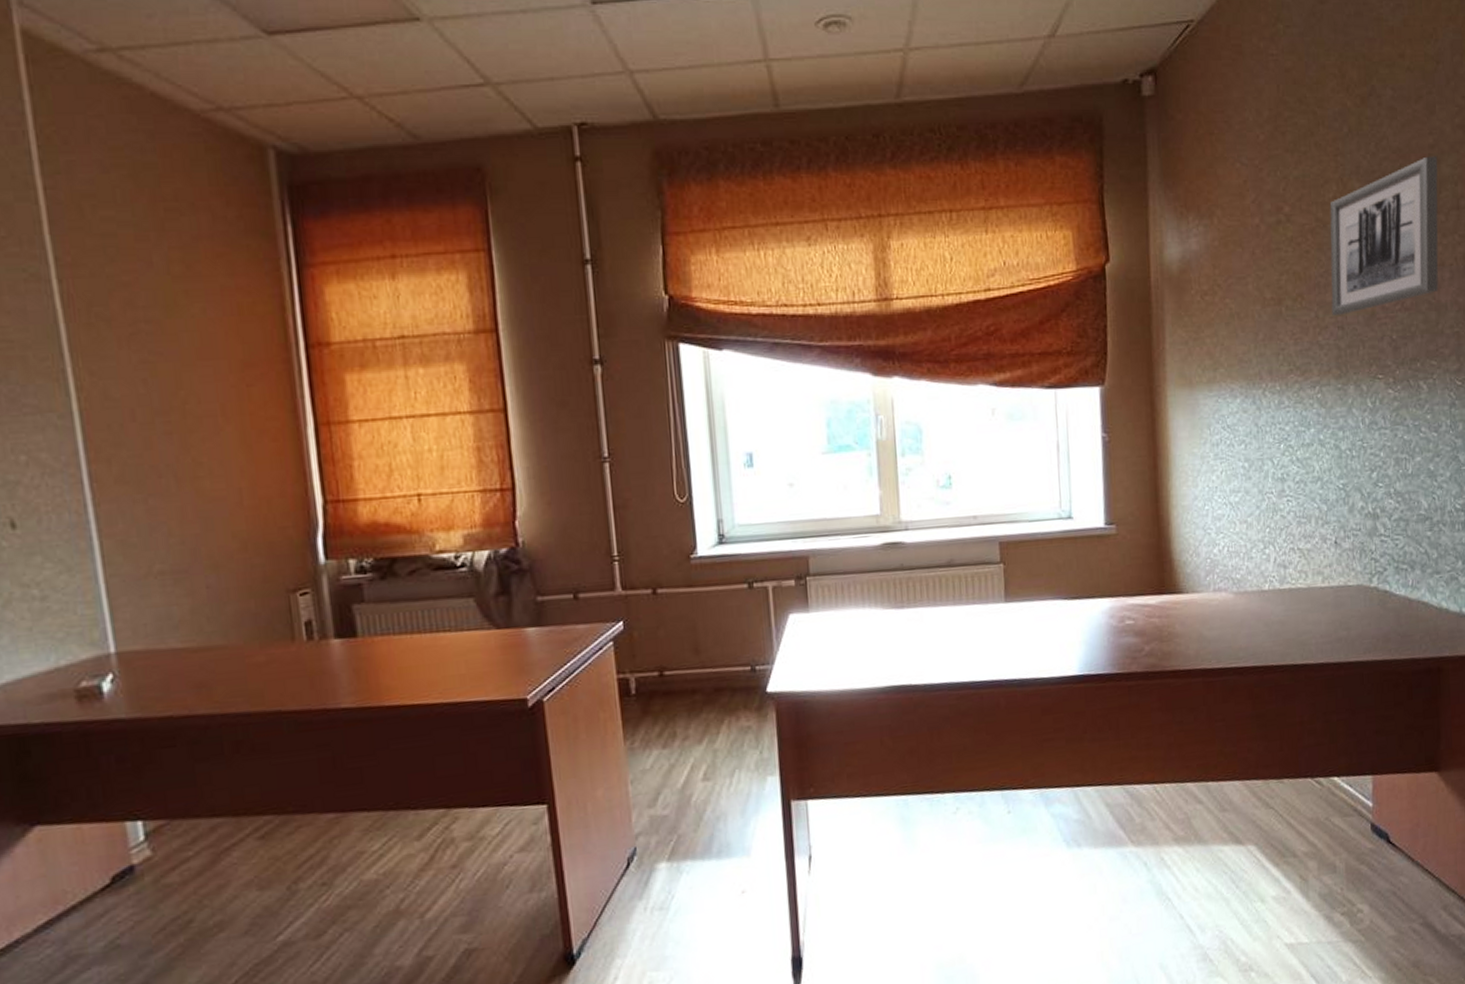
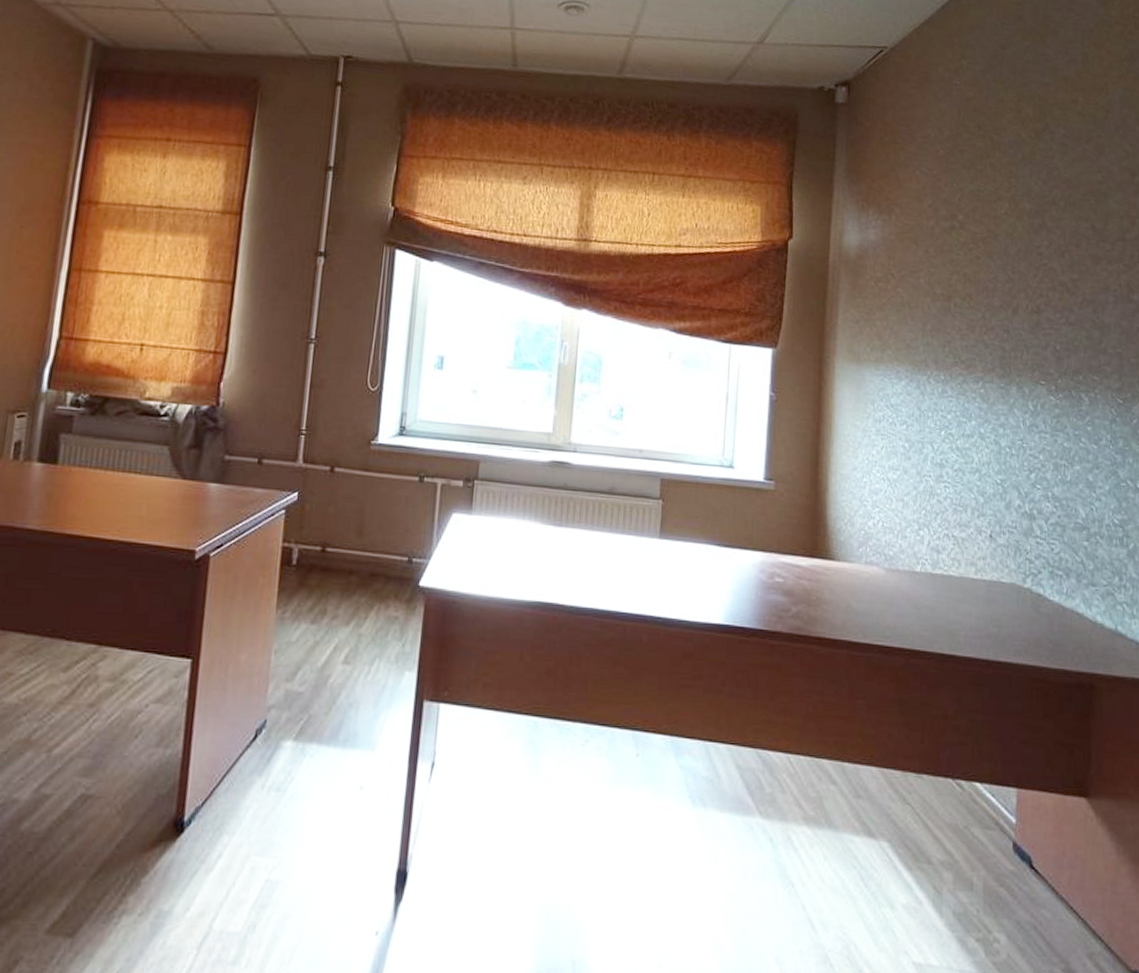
wall art: present [1329,156,1439,315] -> none [998,190,1106,320]

